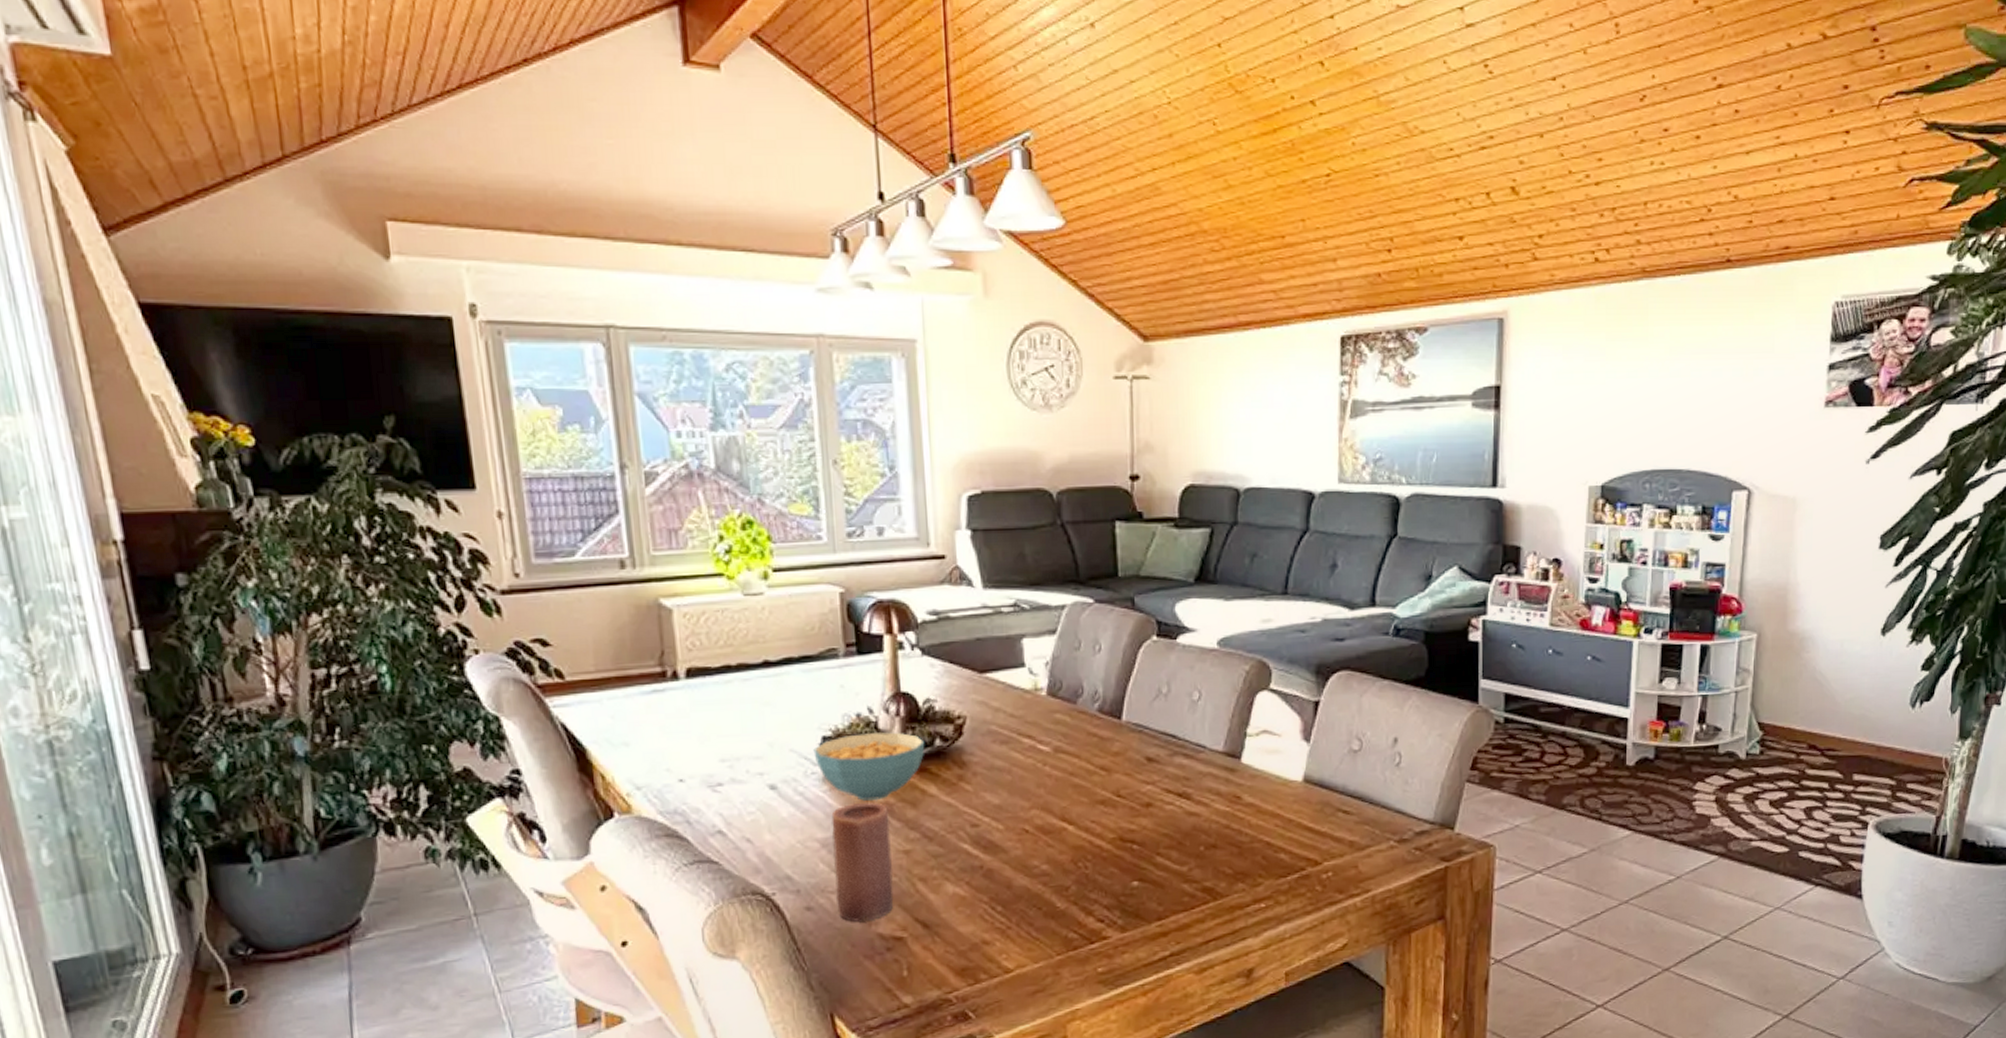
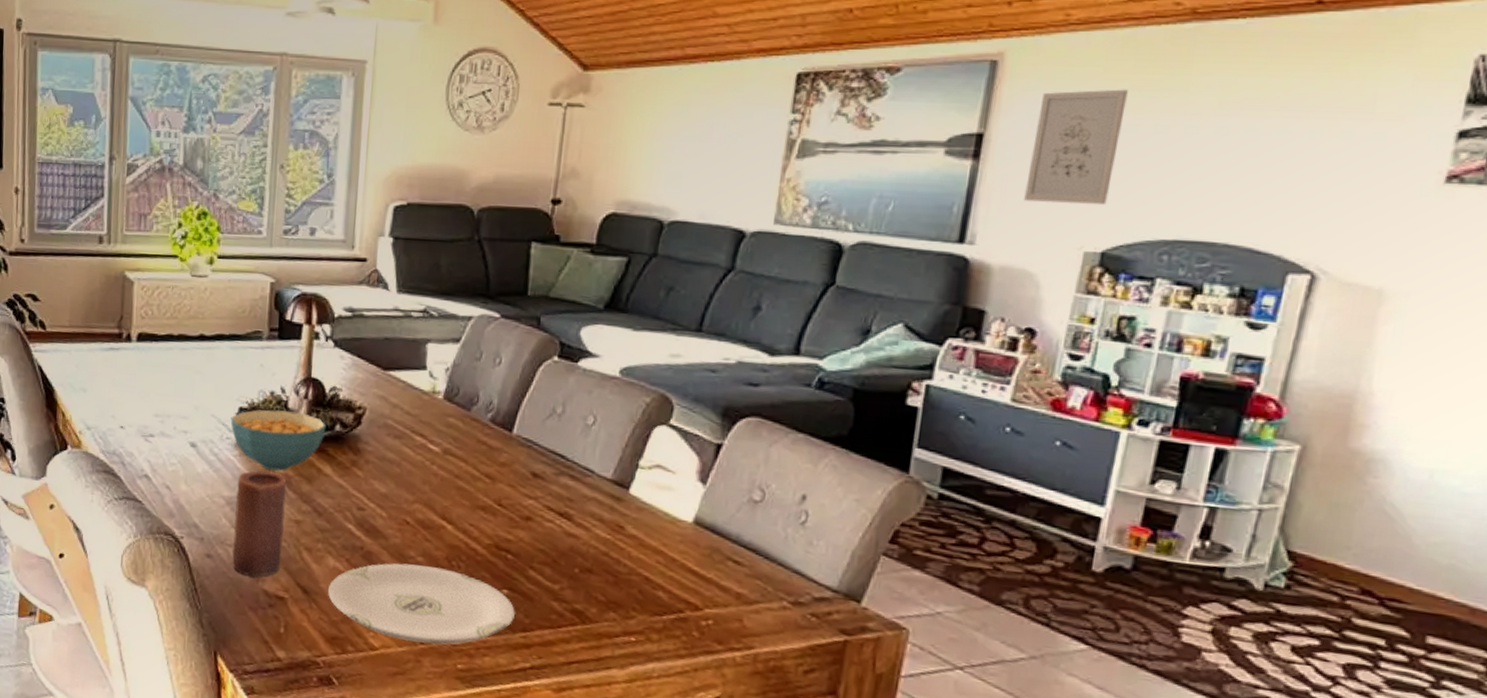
plate: none [951,872,1149,956] -> present [328,563,516,644]
wall art: none [1538,340,1604,444] -> present [1024,89,1128,205]

